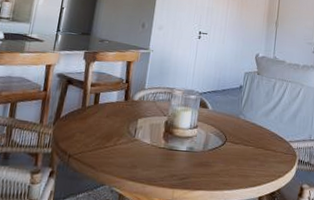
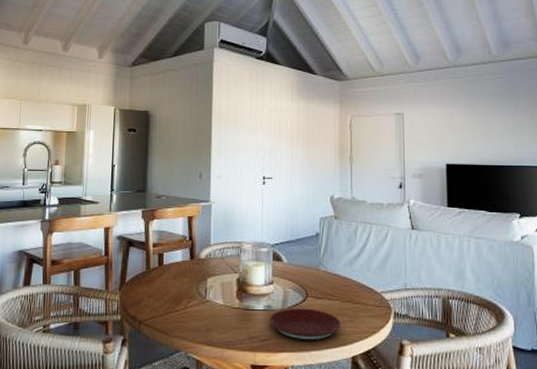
plate: none [190,151,253,182] -> present [270,308,342,341]

